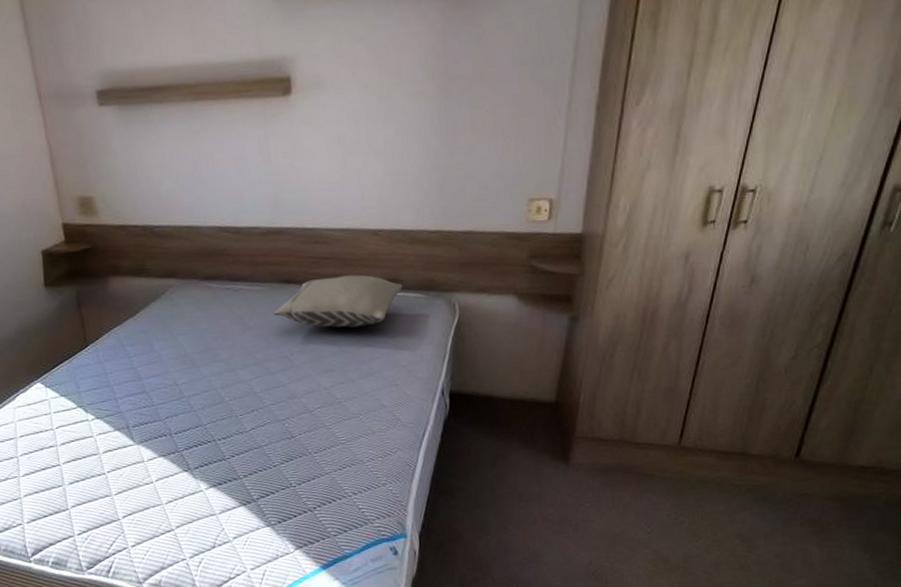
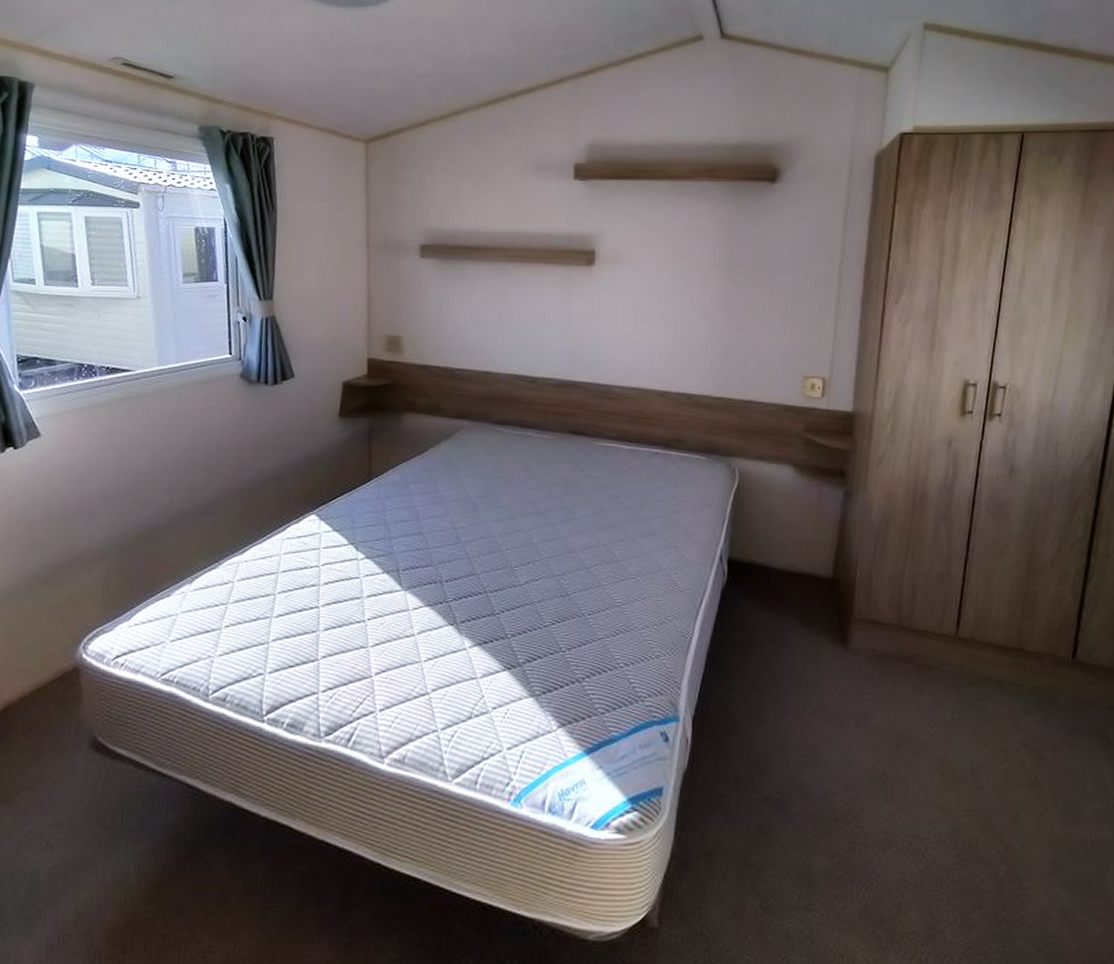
pillow: present [273,274,403,328] -> none [559,432,686,484]

